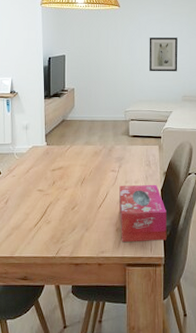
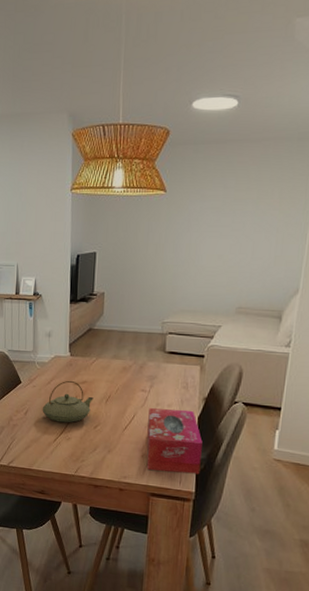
teapot: none [22,167,70,208] -> present [42,380,94,423]
wall art: present [149,37,178,72] -> none [197,231,238,276]

